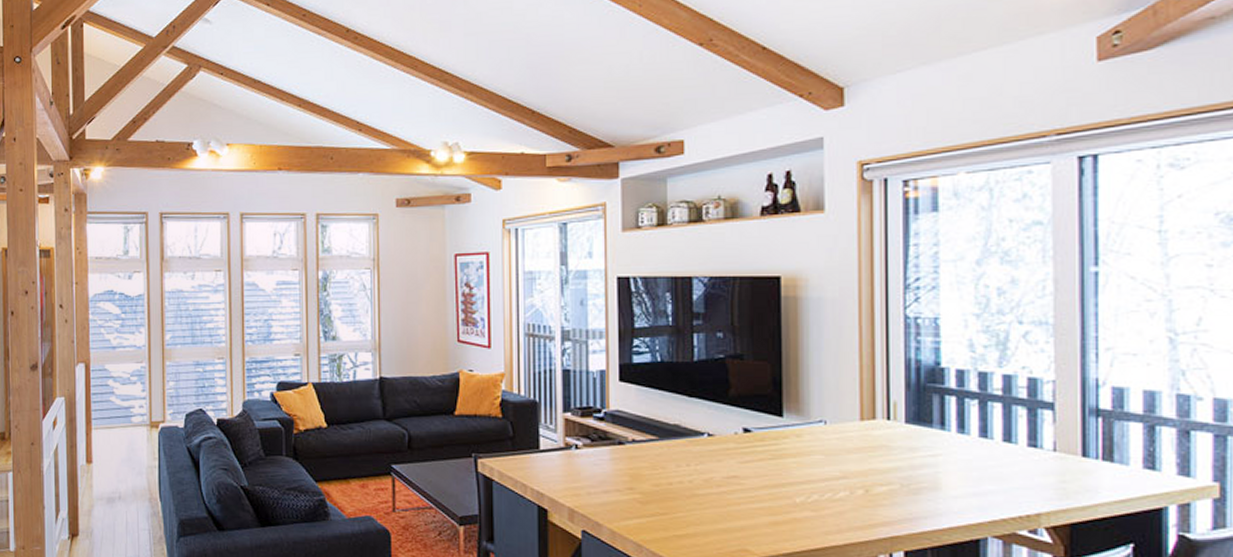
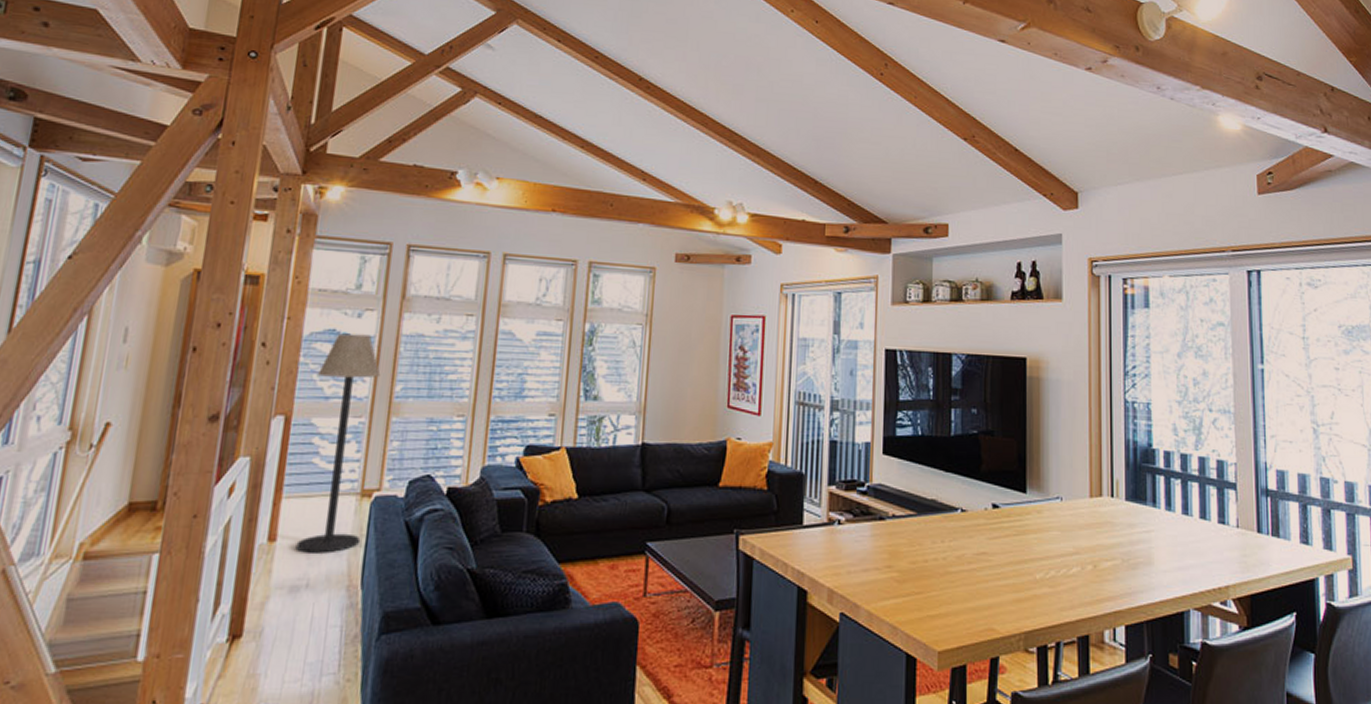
floor lamp: none [104,293,154,473] -> present [295,333,381,553]

